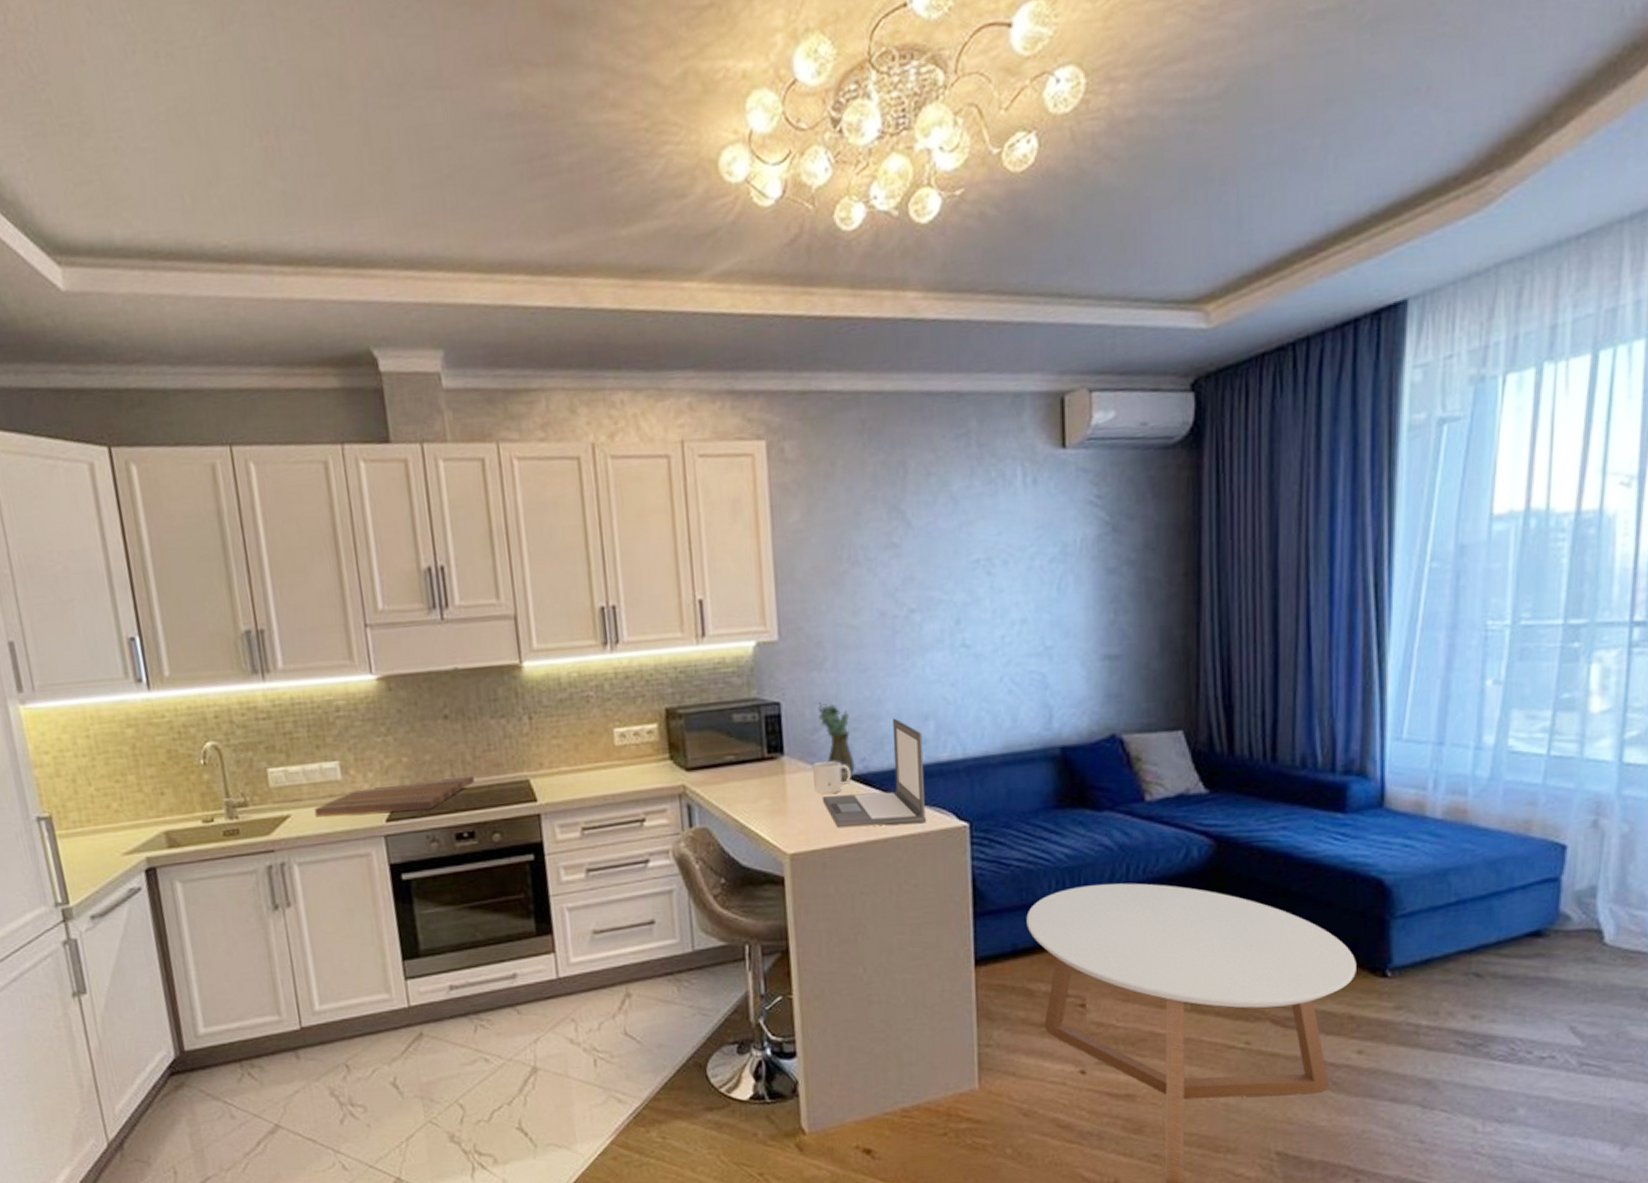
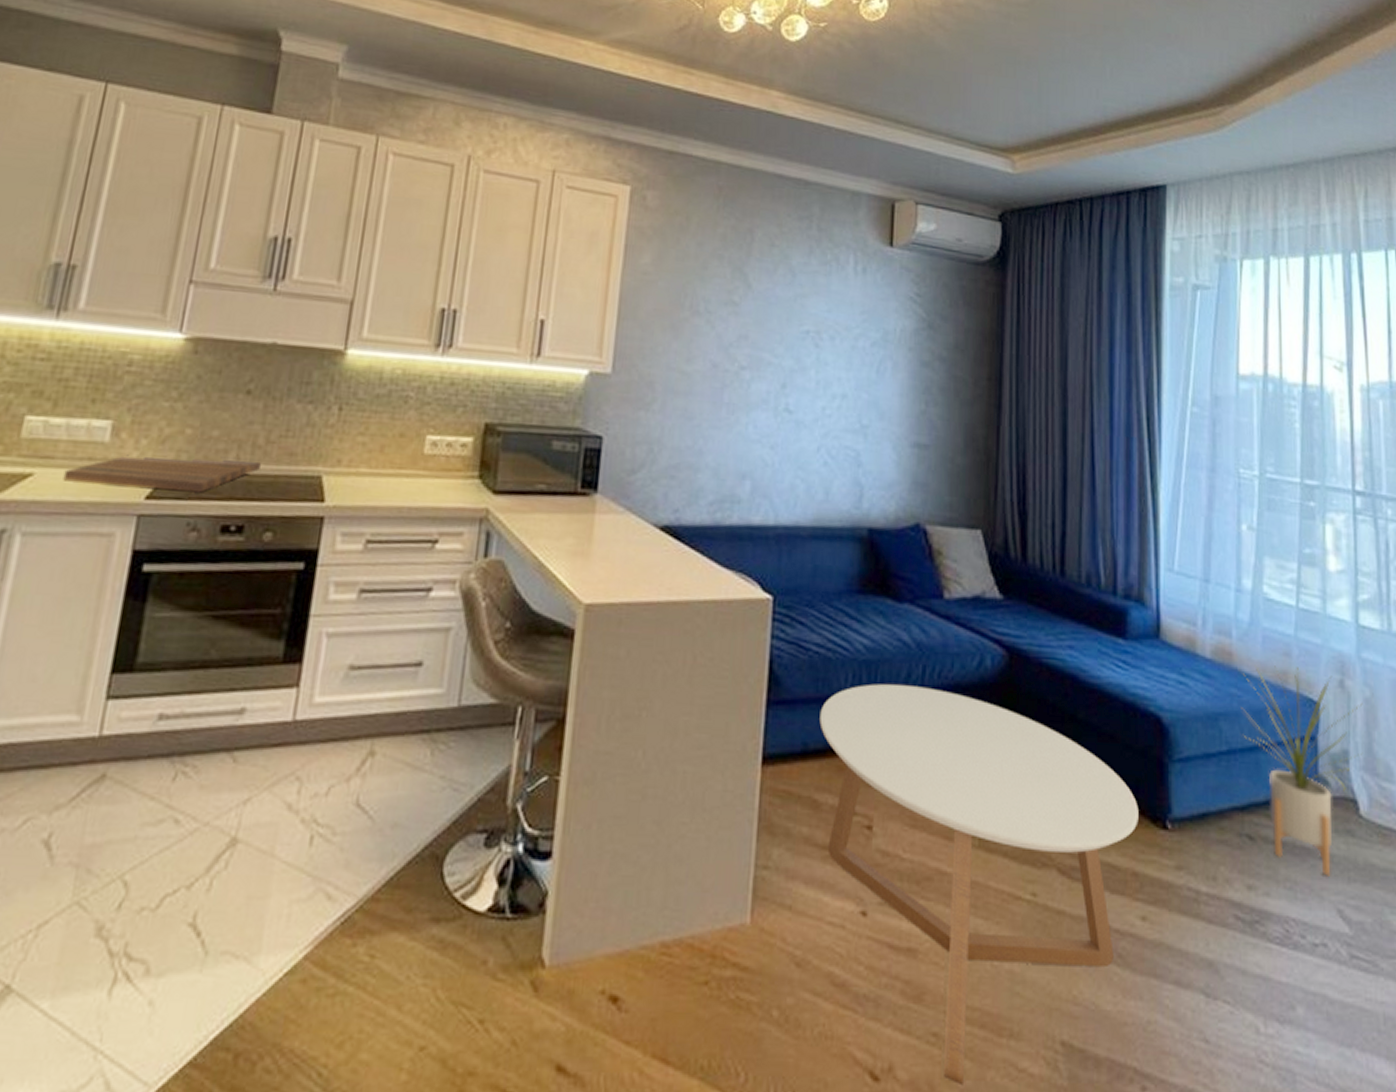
mug: present [811,760,851,795] -> none [622,505,662,544]
vase: present [818,702,855,782] -> none [638,443,669,531]
laptop: present [821,718,927,828] -> none [628,472,738,588]
house plant: none [1474,814,1619,1000] -> present [1241,666,1363,876]

